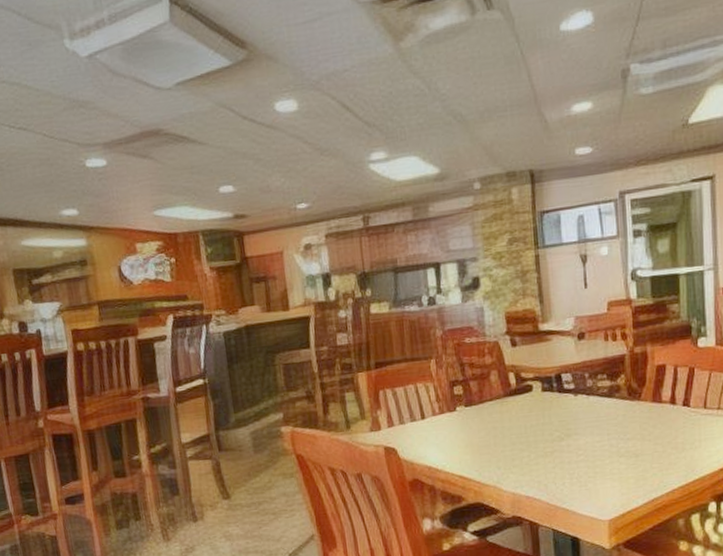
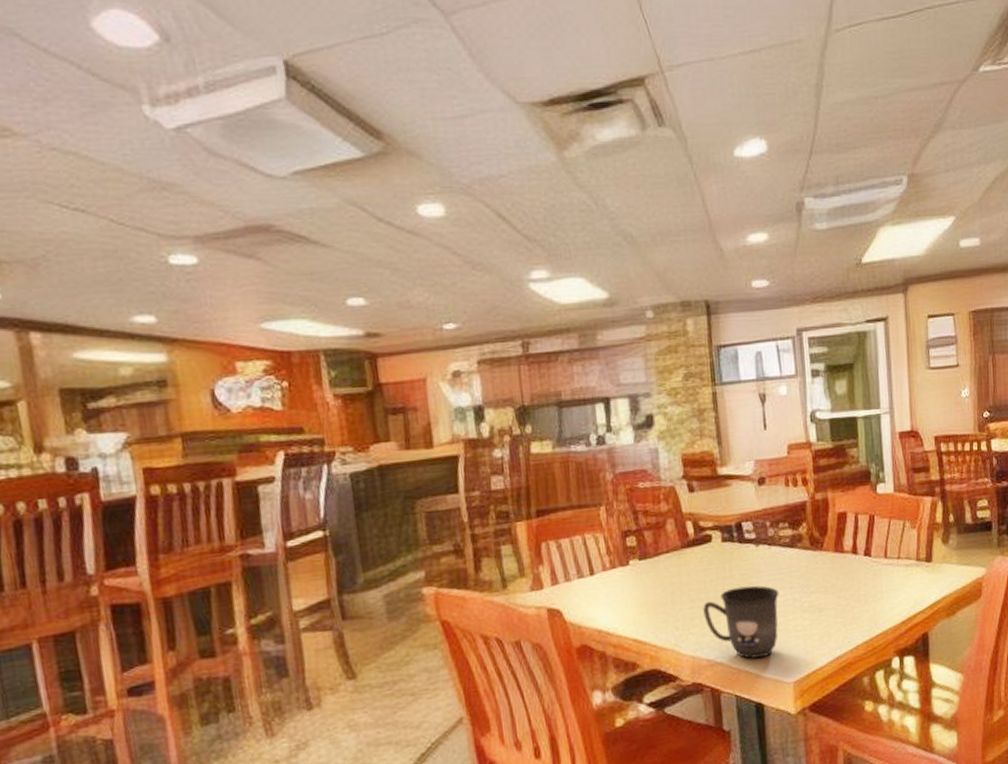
mug: none [523,431,597,498] -> present [703,585,779,659]

